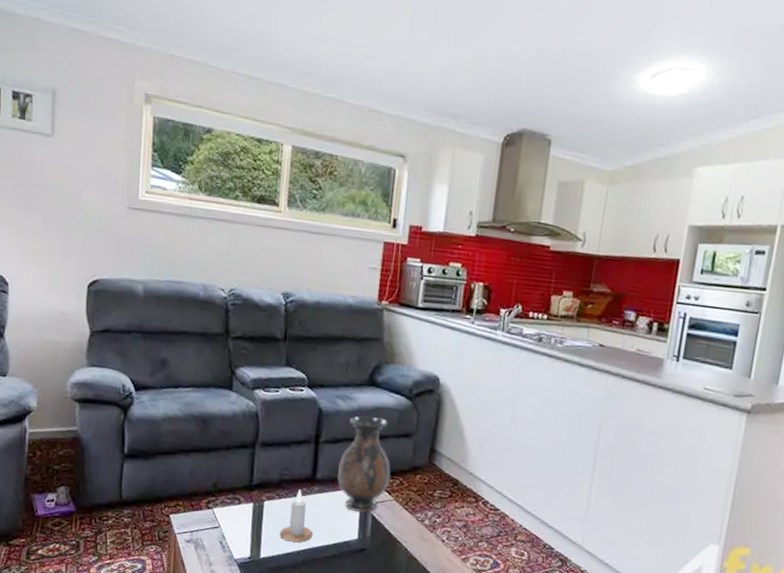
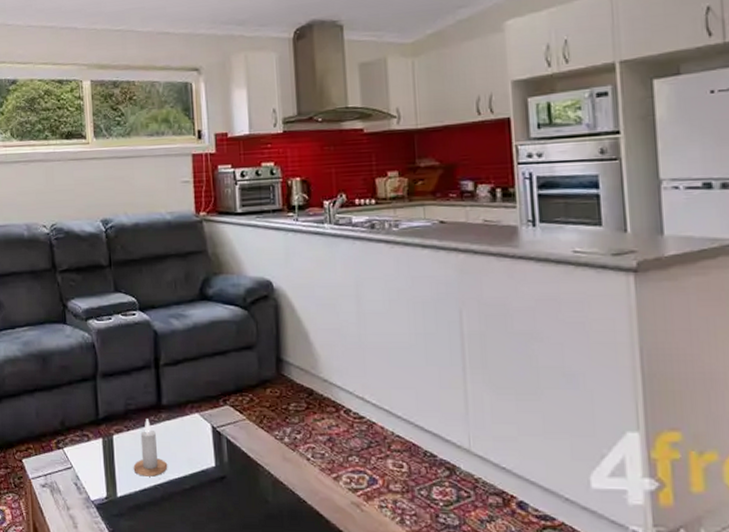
vase: present [337,416,391,513] -> none [183,331,239,437]

